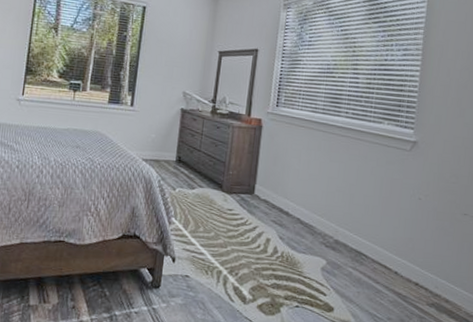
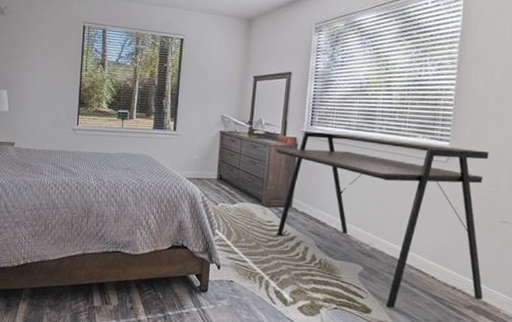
desk: none [237,113,452,307] -> present [274,132,489,309]

